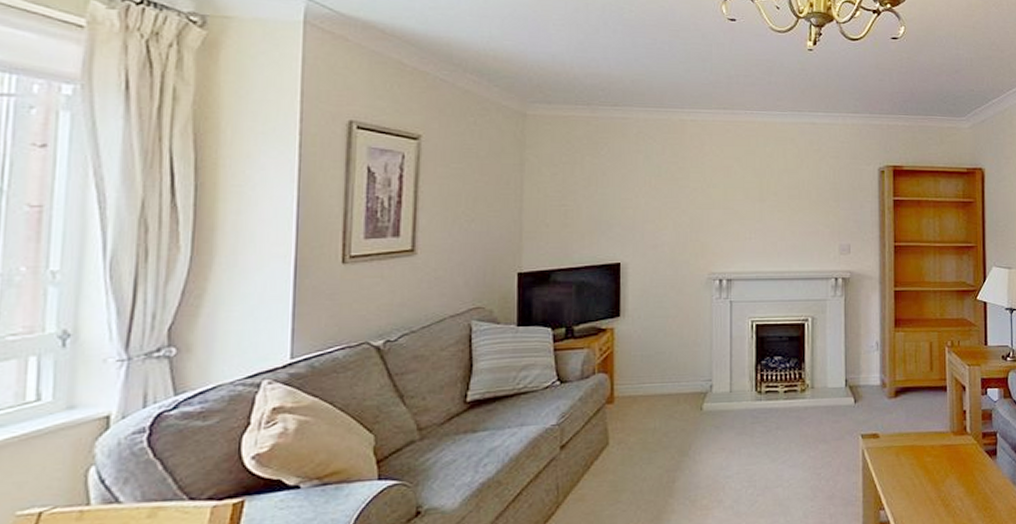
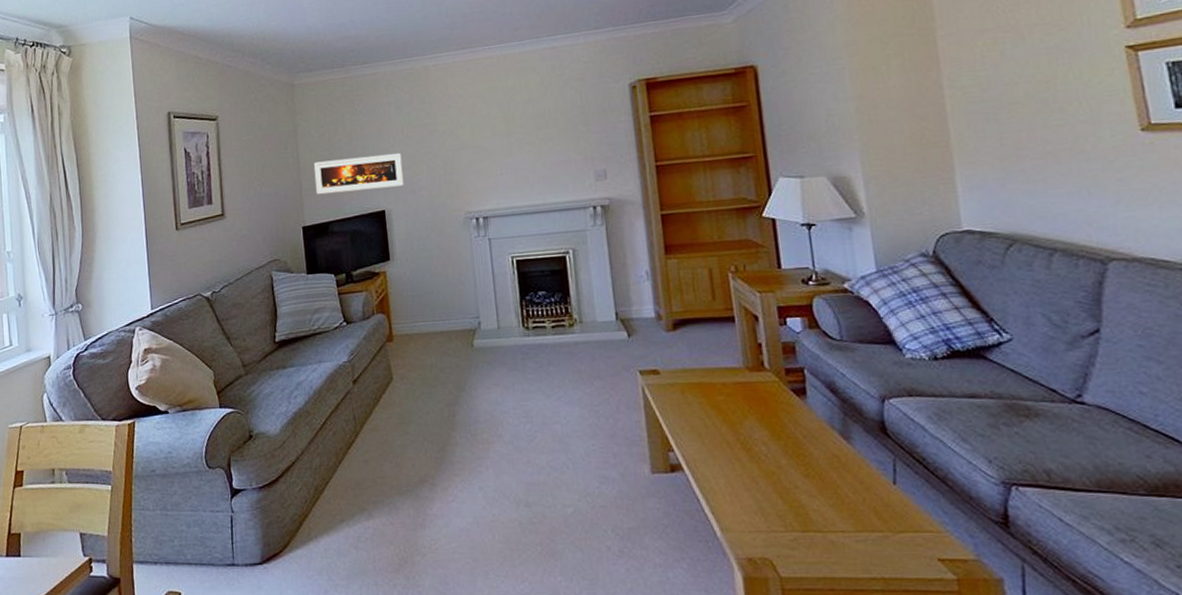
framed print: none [540,203,646,239] -> present [313,153,404,195]

